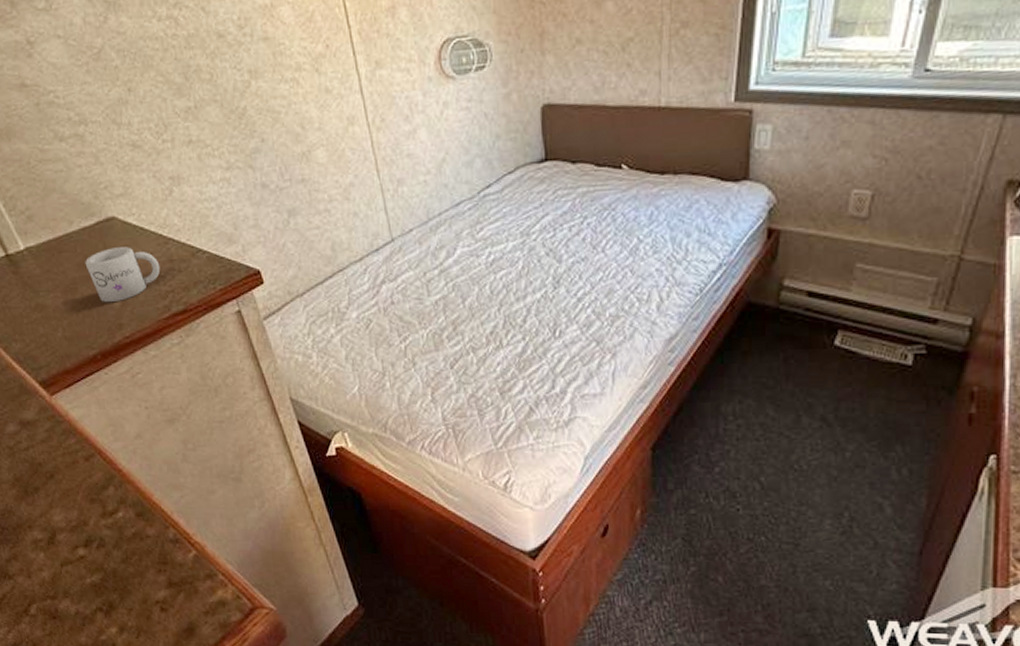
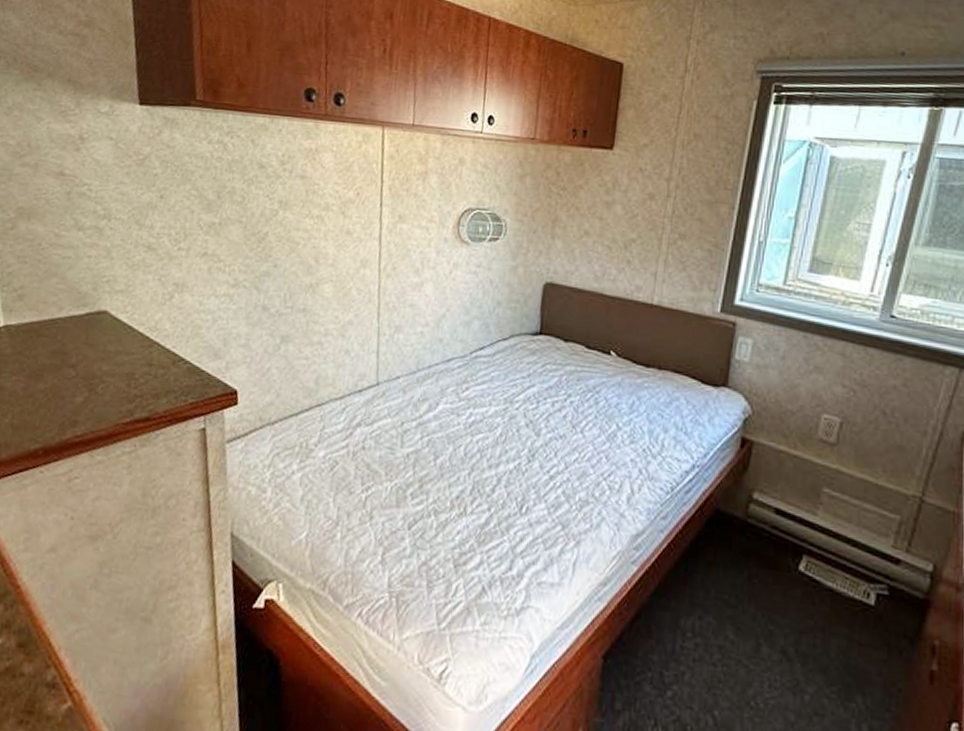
mug: present [84,247,161,303] -> none [60,341,137,397]

